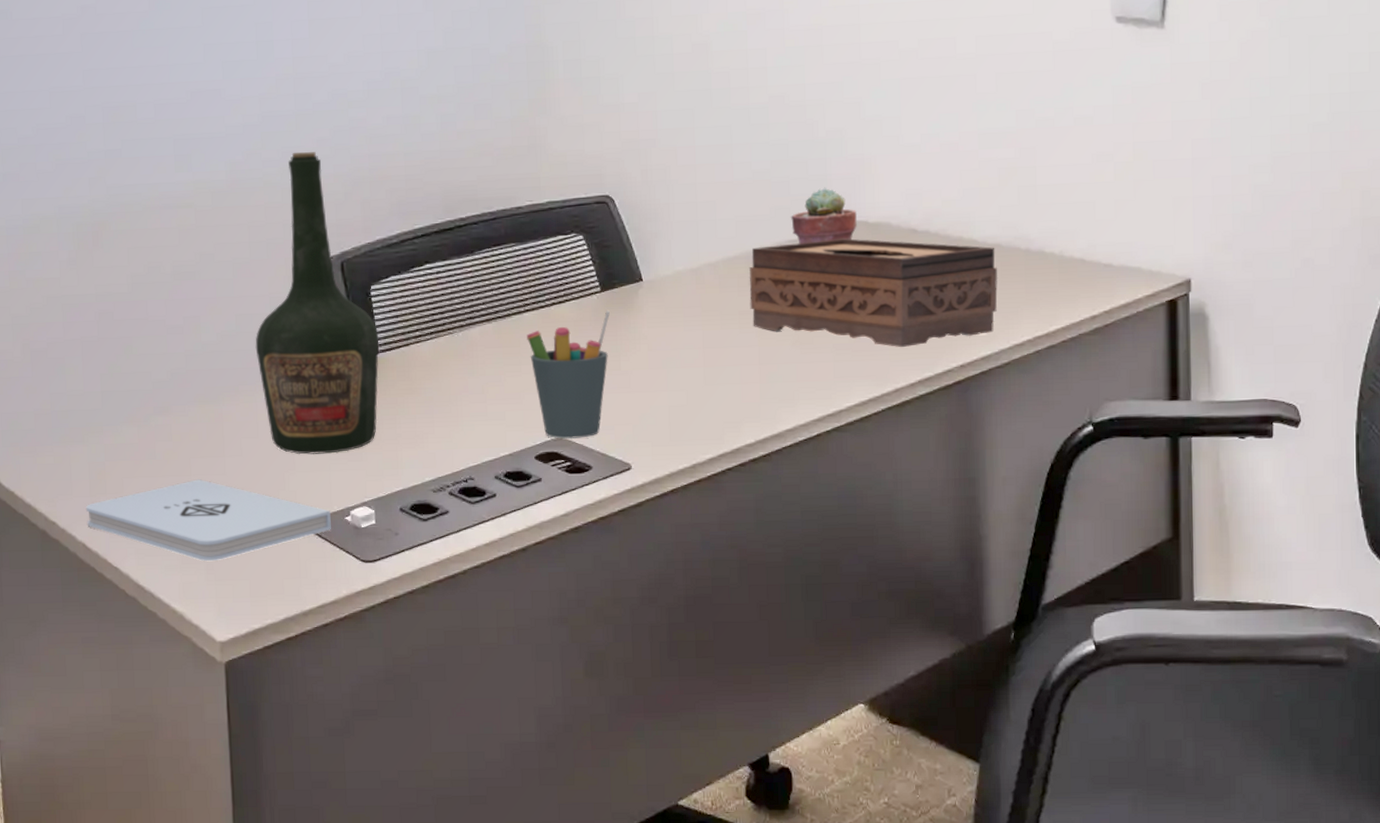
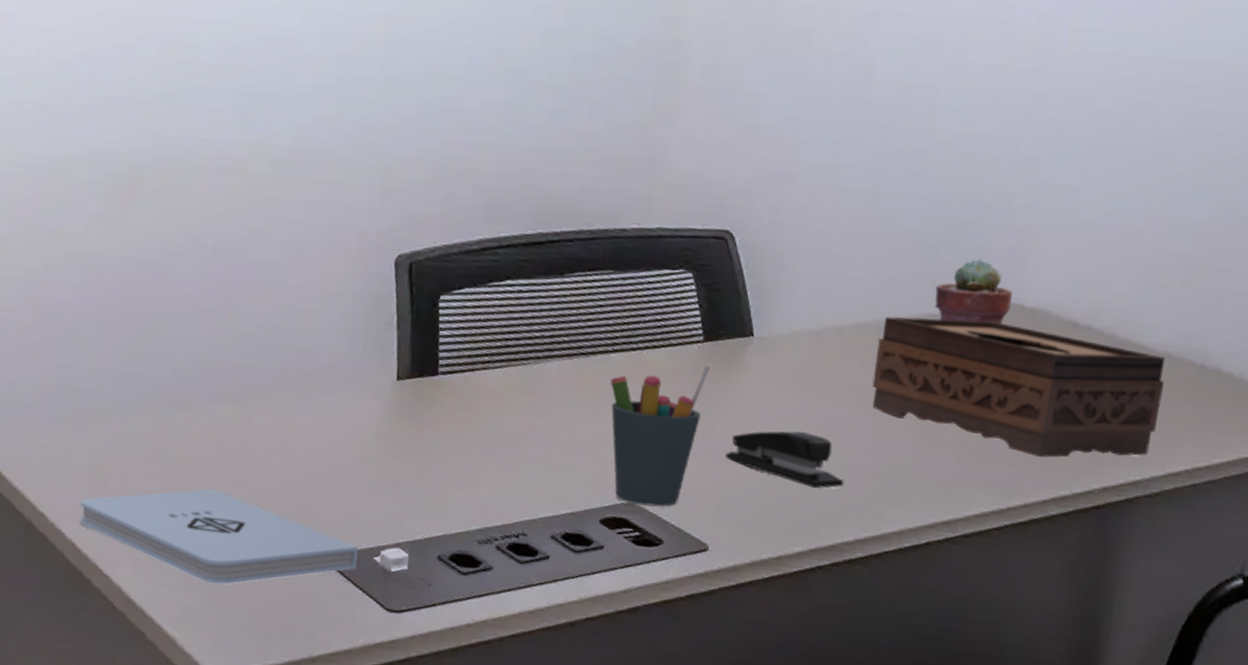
bottle: present [255,152,379,455] -> none [298,126,442,483]
stapler: none [634,355,739,403] -> present [725,430,844,489]

